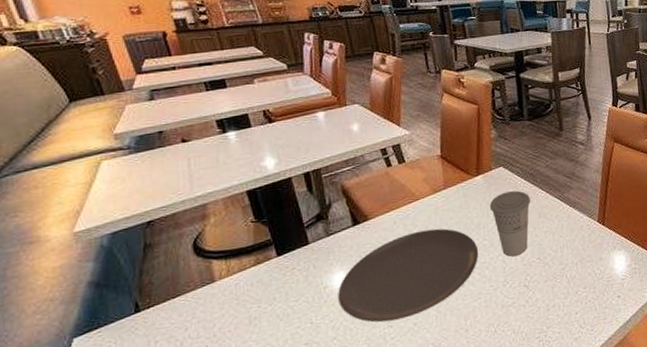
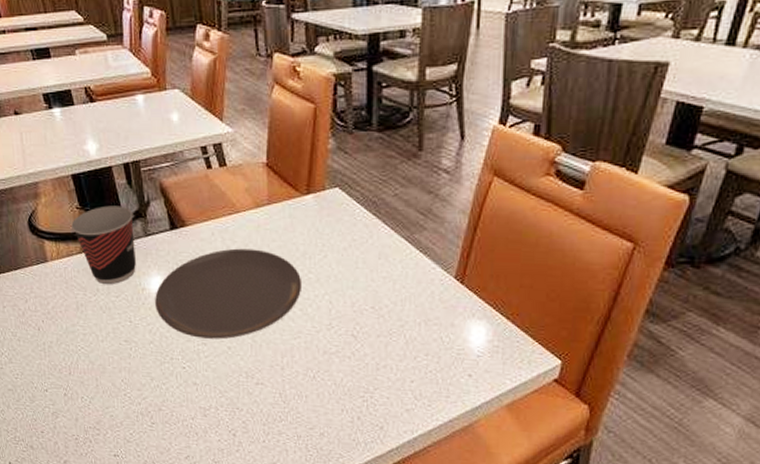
cup: none [245,212,317,292] -> present [71,205,136,284]
cup: present [489,190,530,257] -> none [319,220,369,299]

